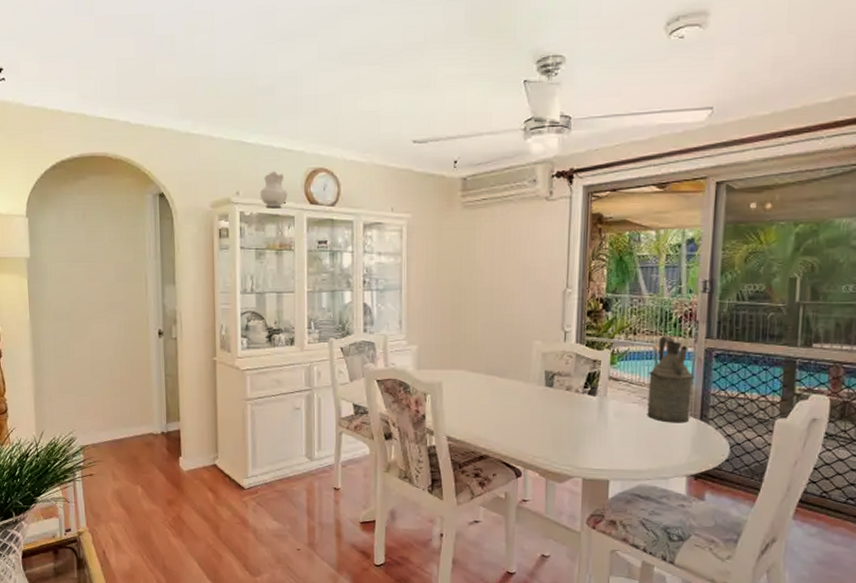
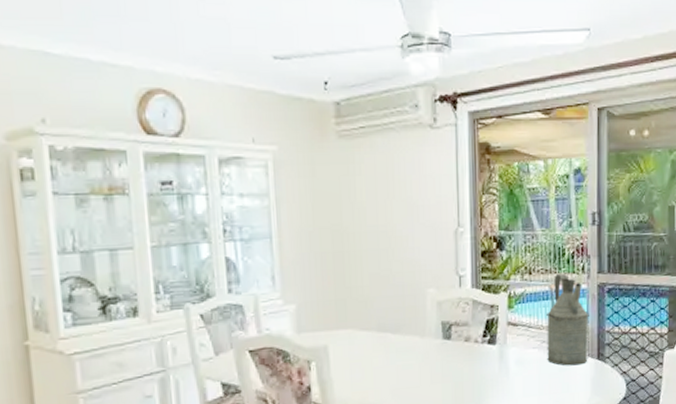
ceramic pitcher: present [259,171,288,209] -> none [75,92,116,141]

